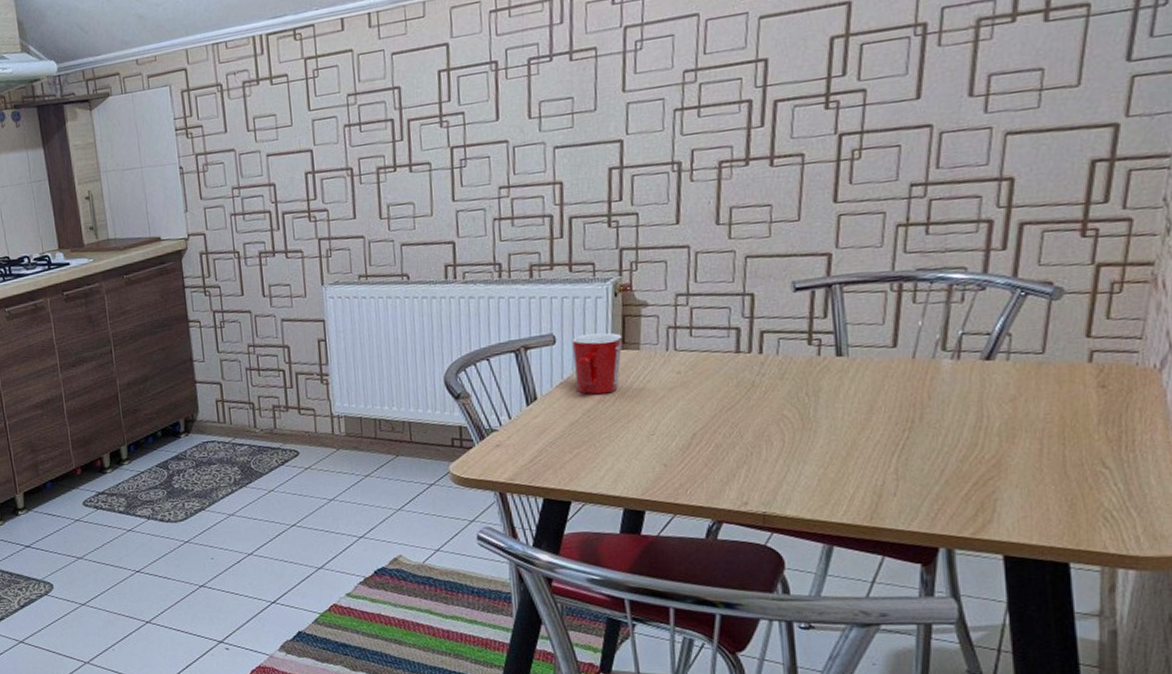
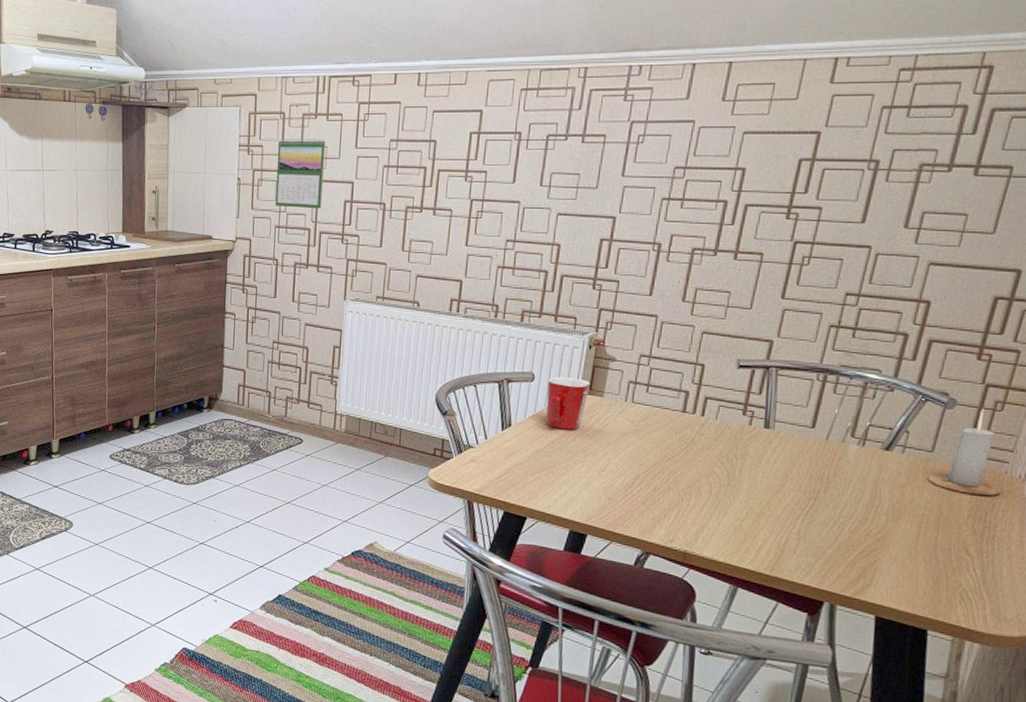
calendar: none [219,106,280,192] -> present [275,138,326,209]
candle: none [1042,293,1135,397] -> present [927,408,1002,496]

